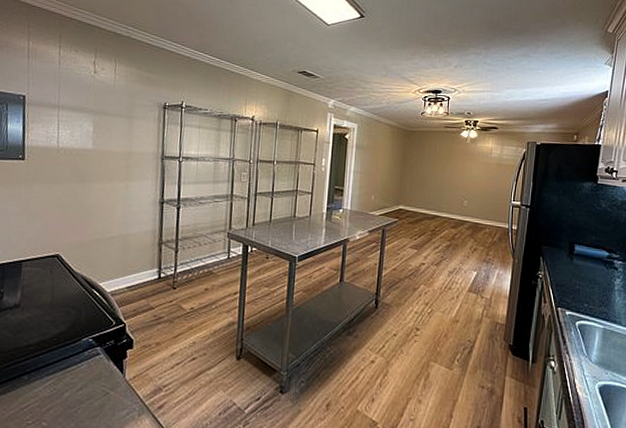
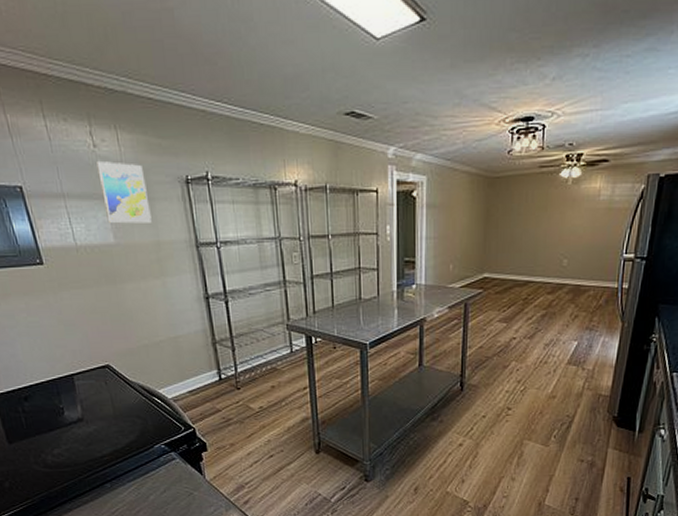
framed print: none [90,83,131,136] -> present [96,160,152,224]

